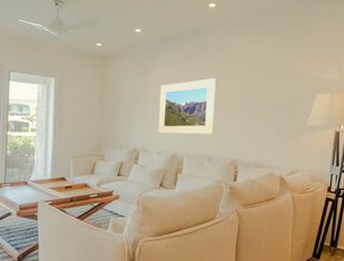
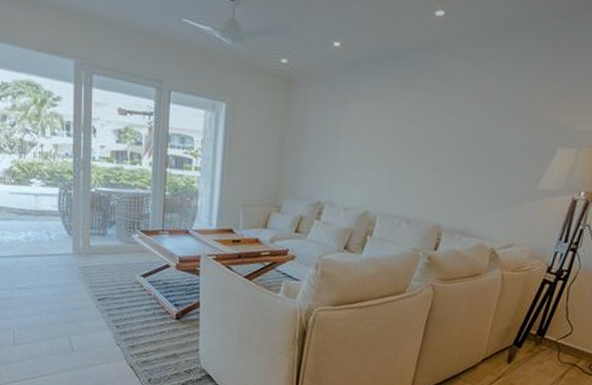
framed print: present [158,77,216,135] -> none [349,116,430,192]

